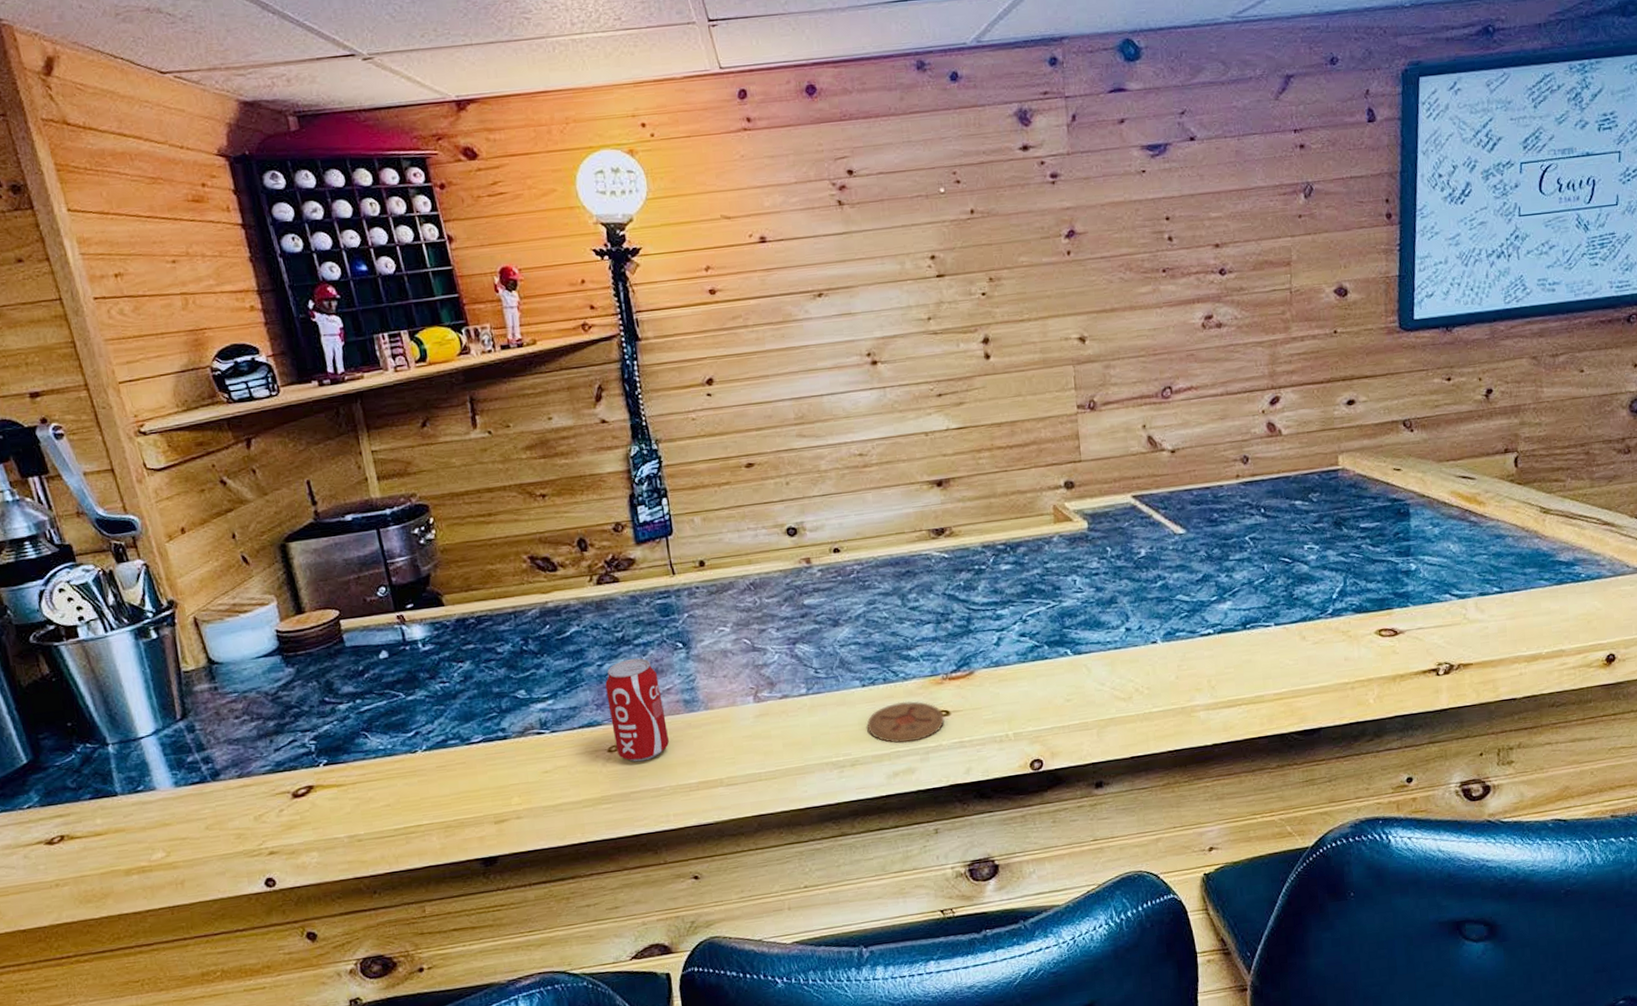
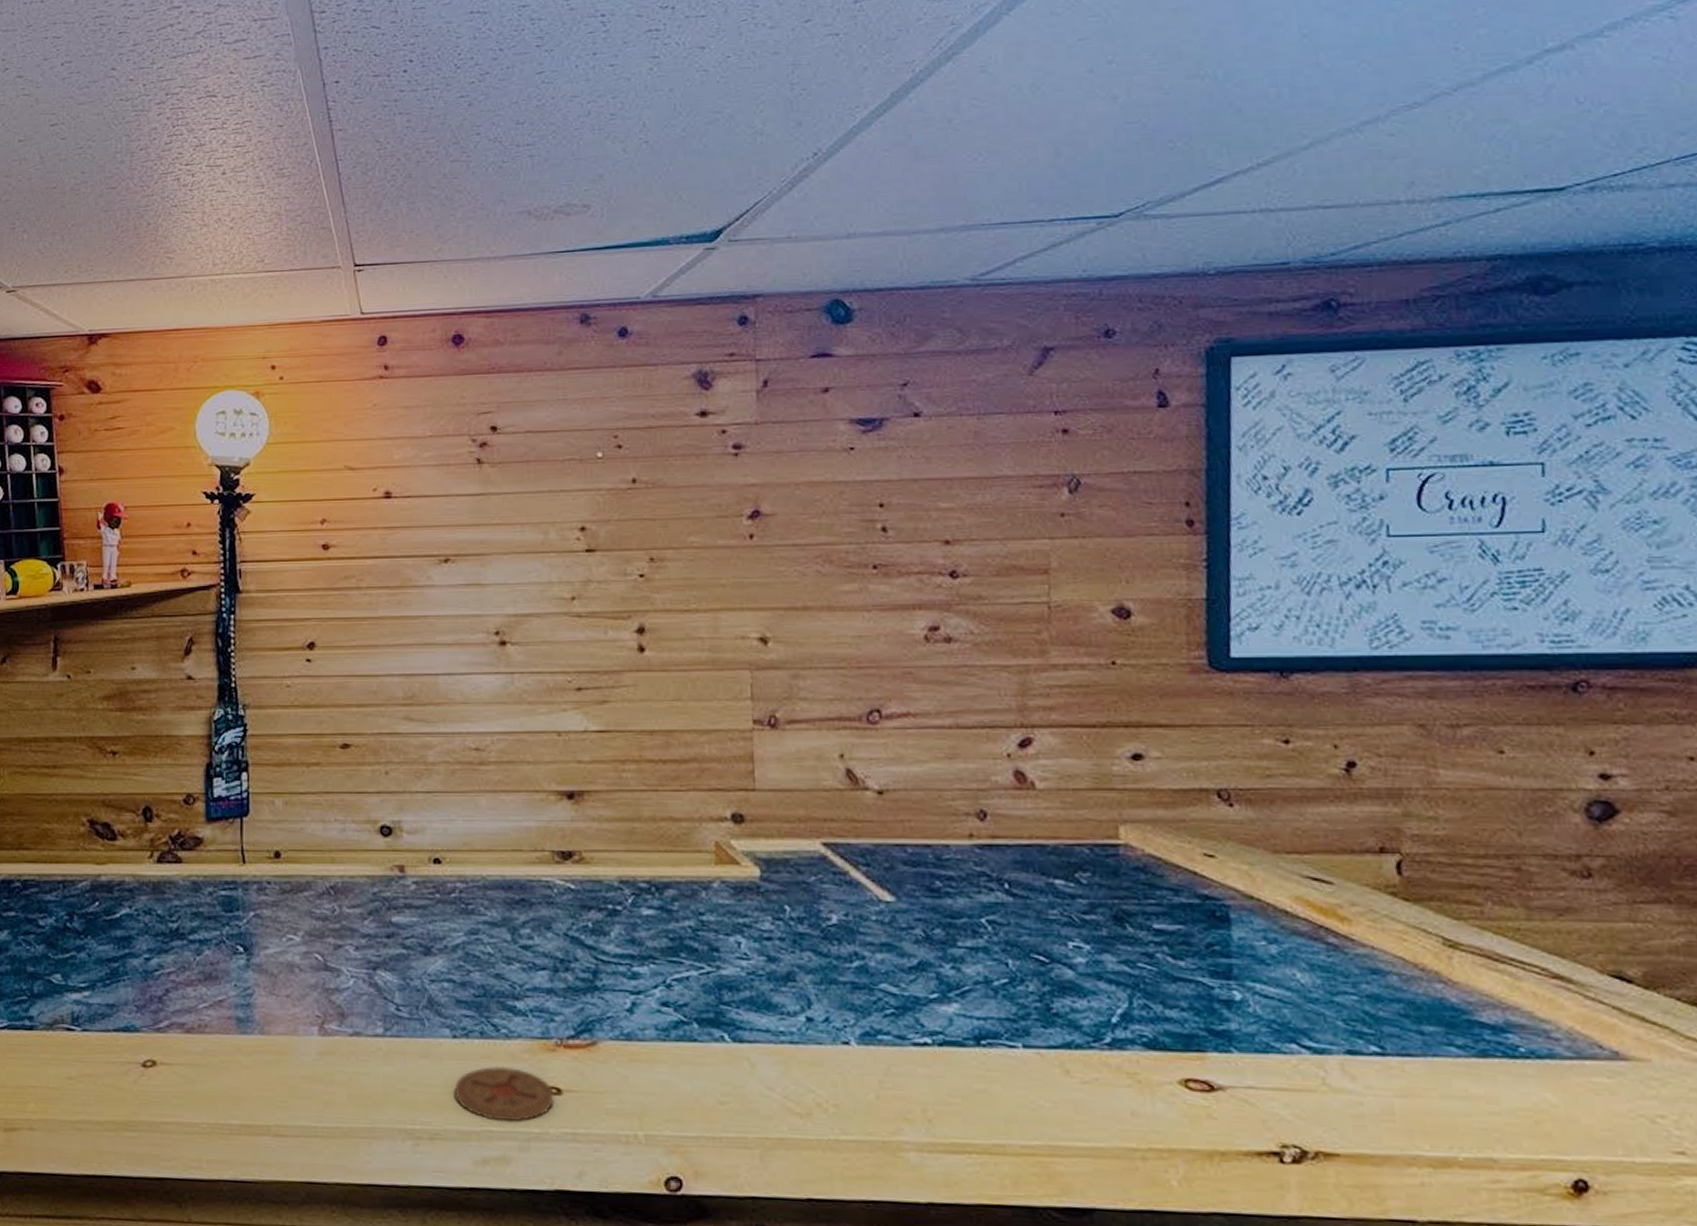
beverage can: present [605,658,670,762] -> none [150,957,214,1086]

